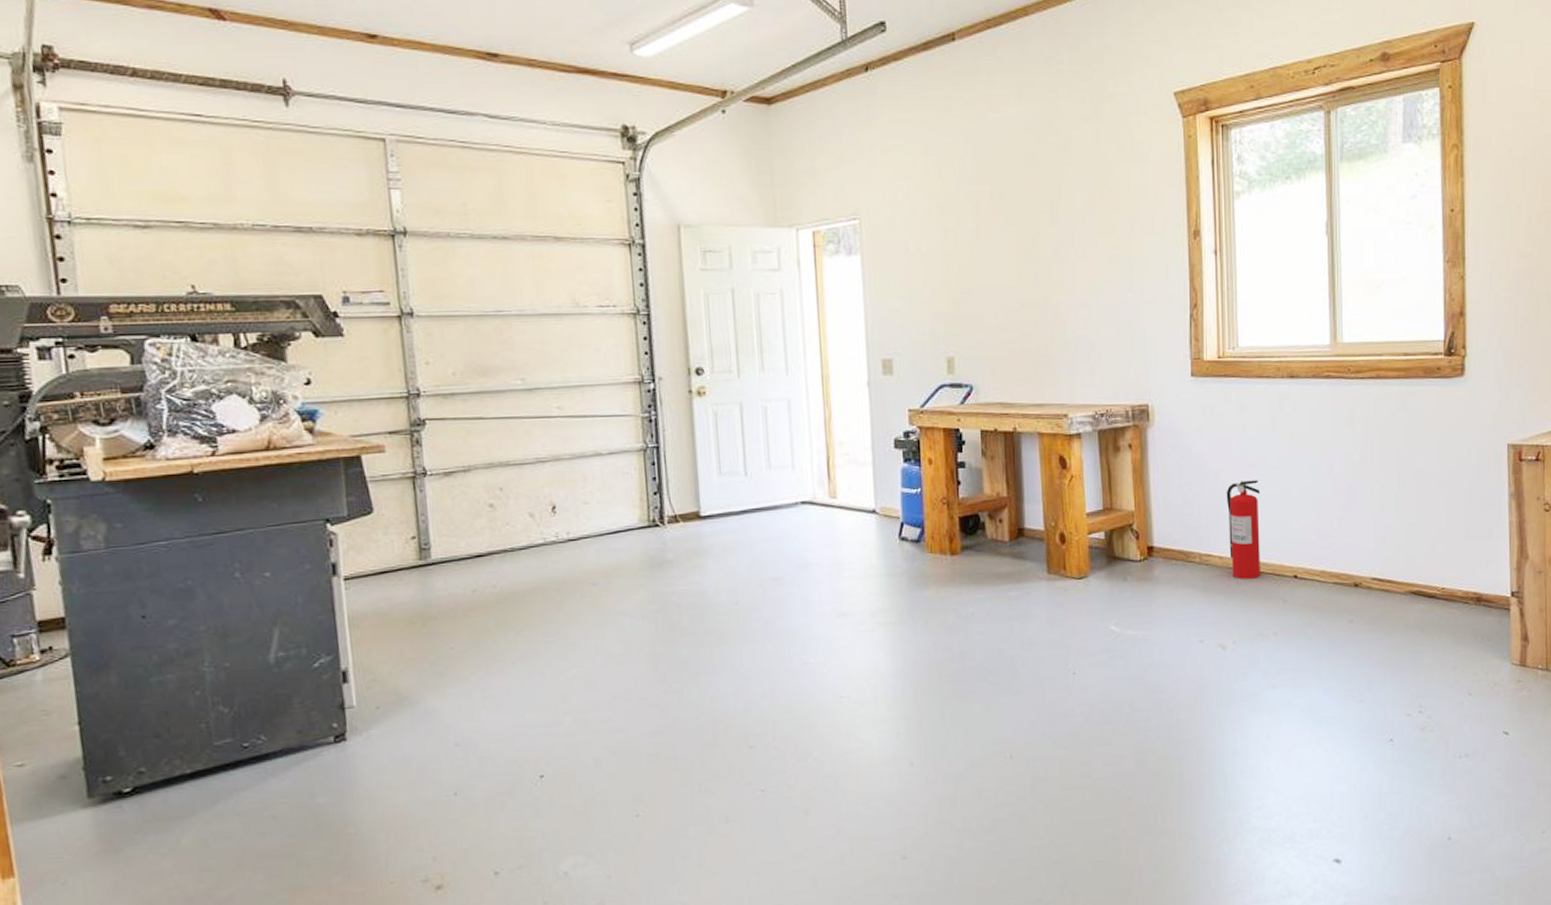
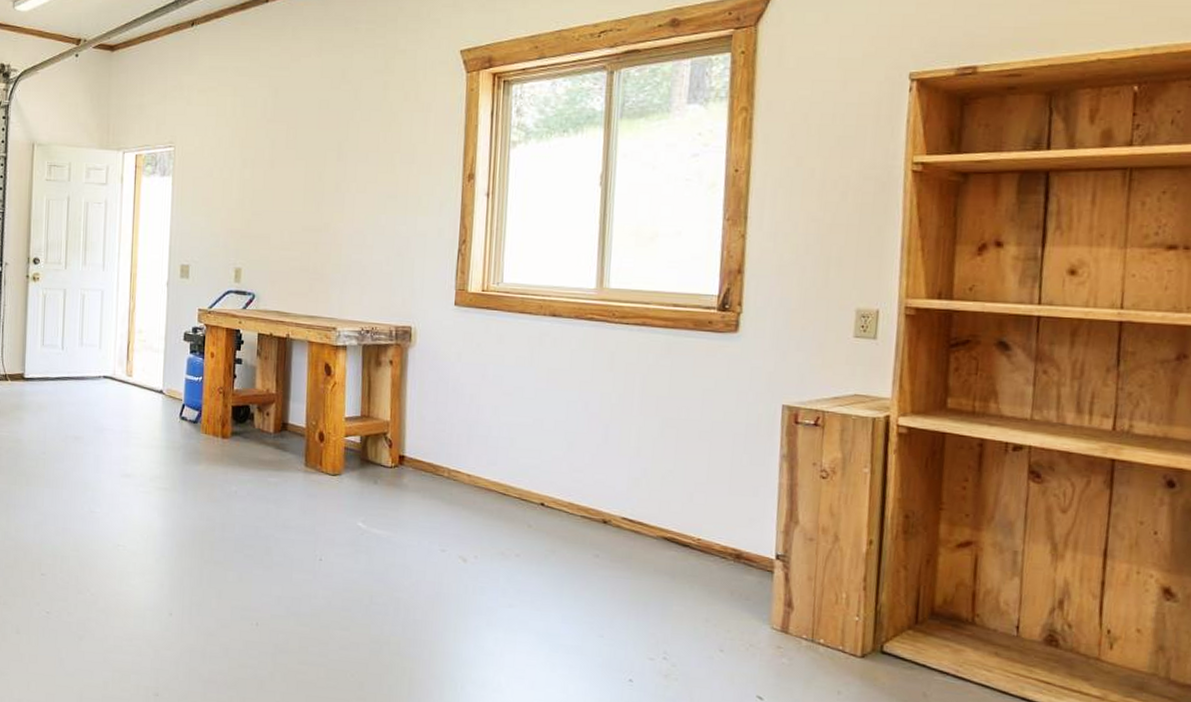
fire extinguisher: present [1226,480,1261,579] -> none [478,407,514,500]

